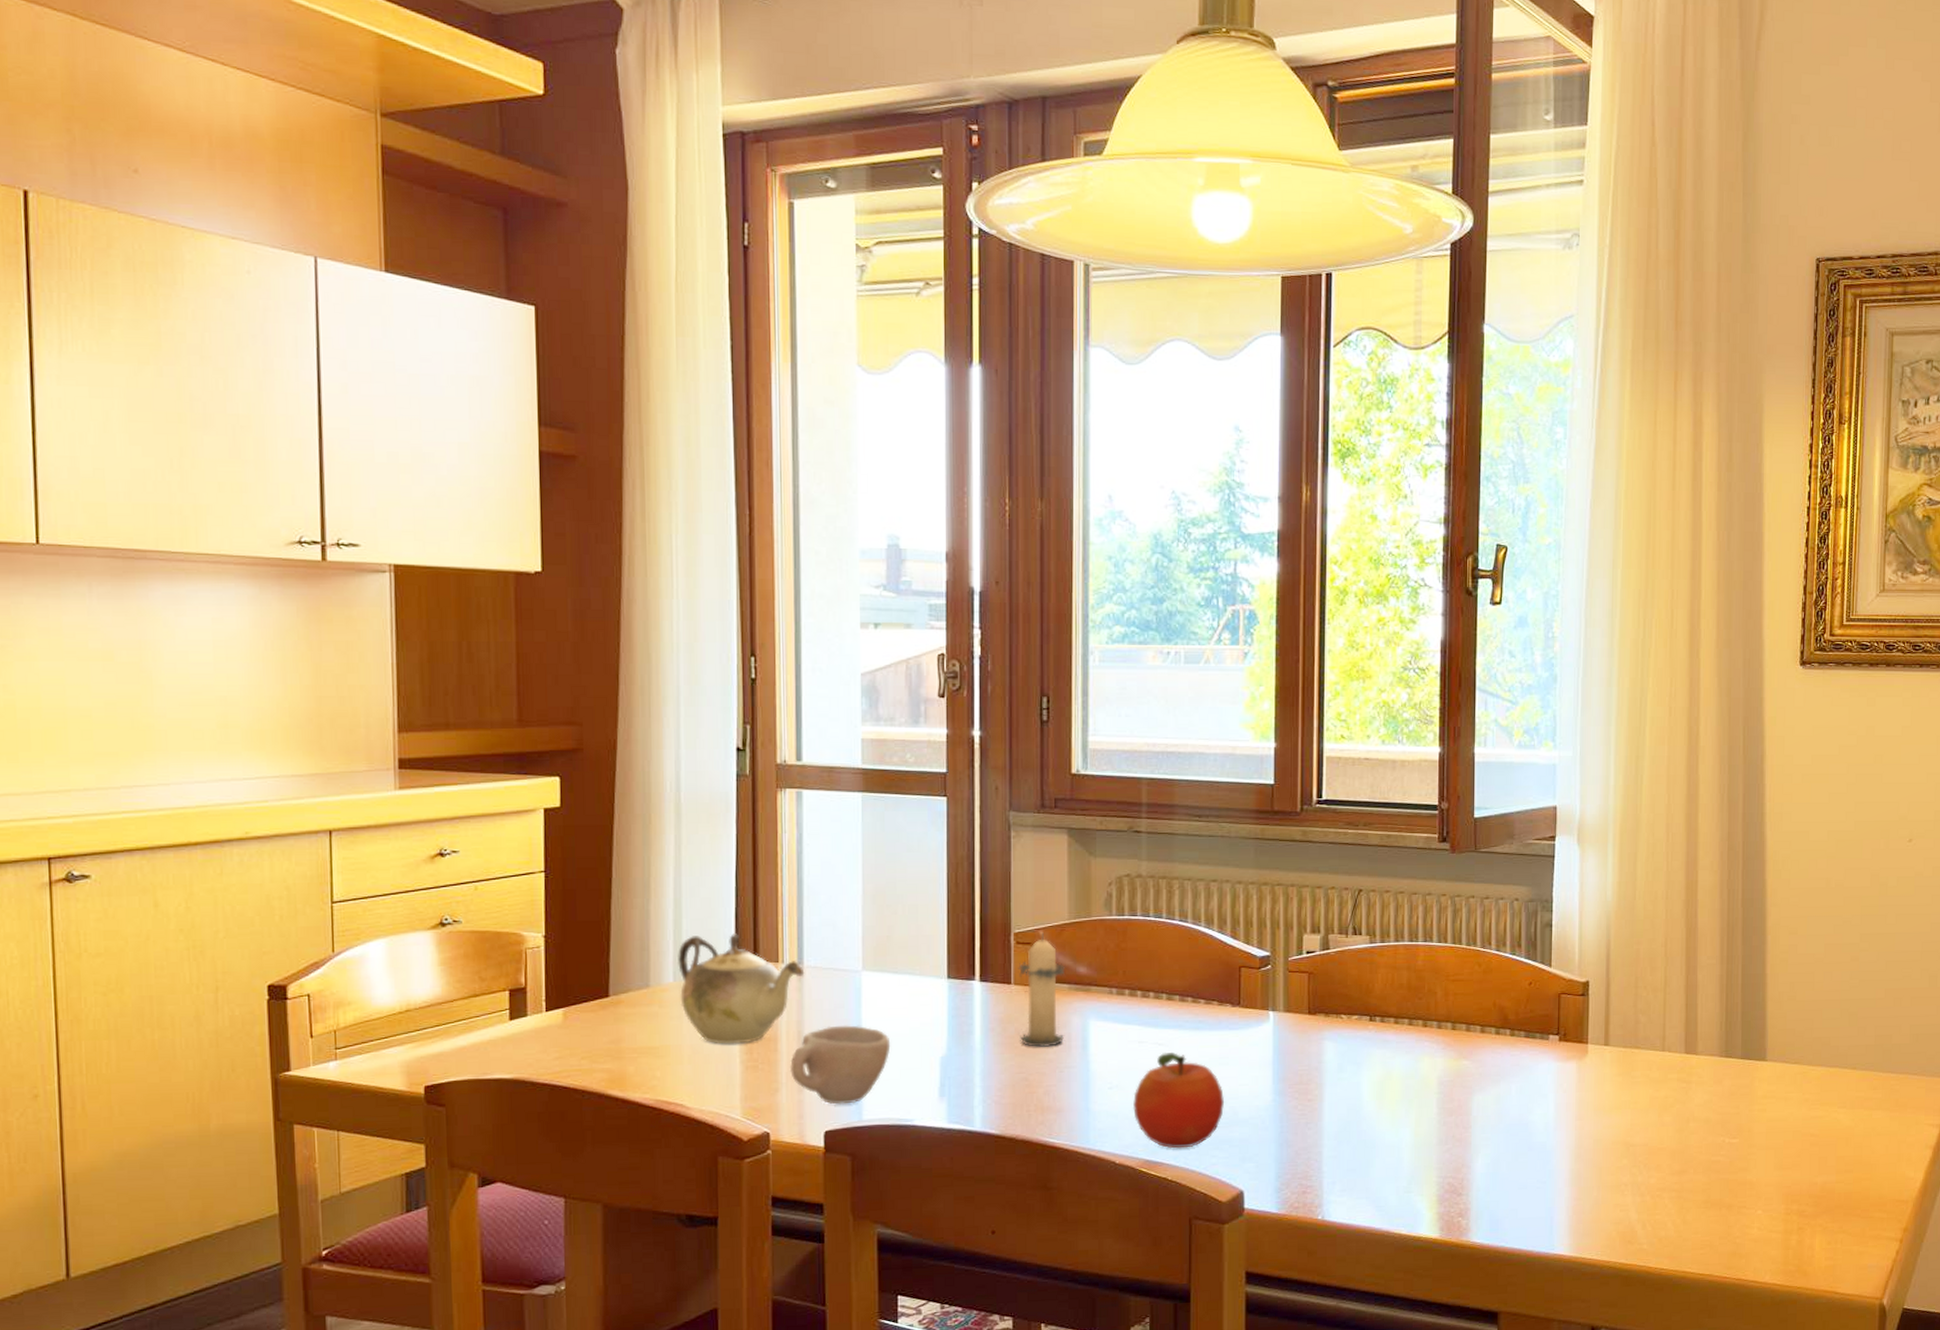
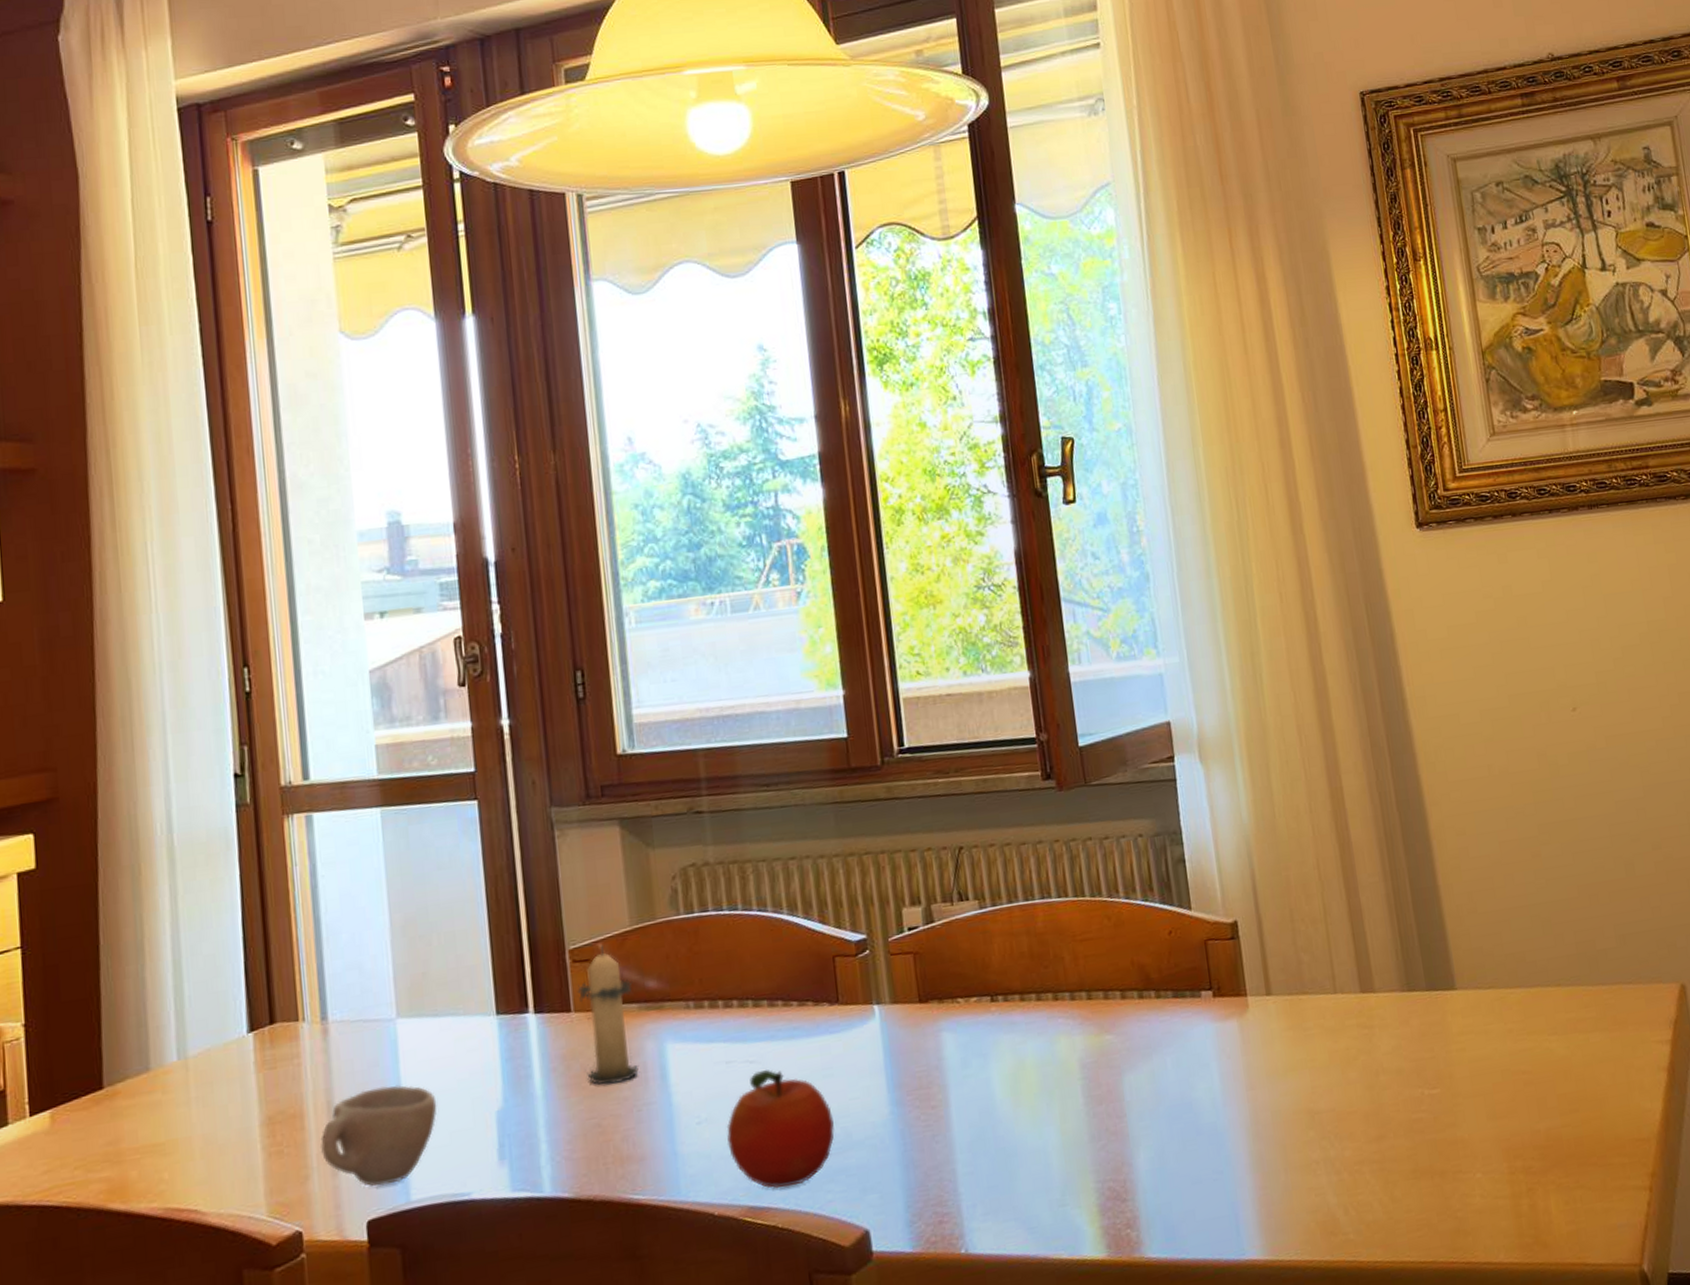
teapot: present [678,934,805,1044] -> none [181,993,330,1130]

